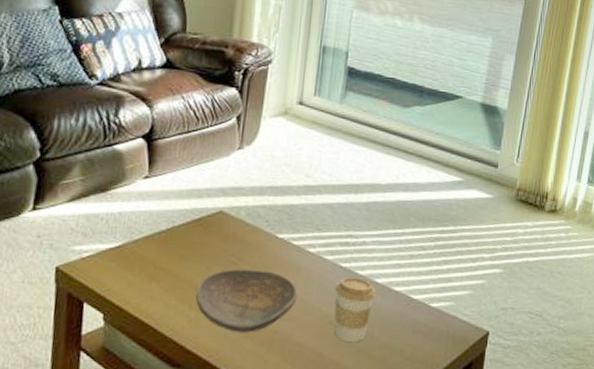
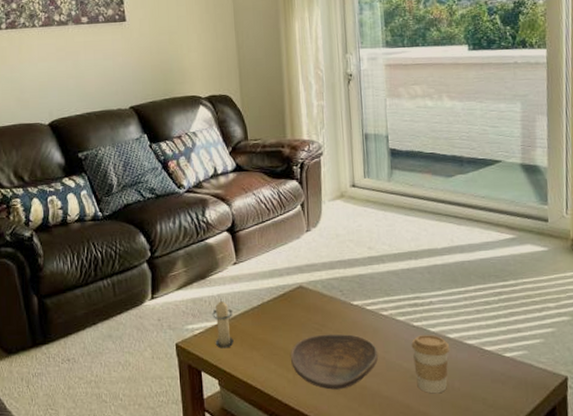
candle: none [106,218,134,277] -> present [212,299,234,349]

